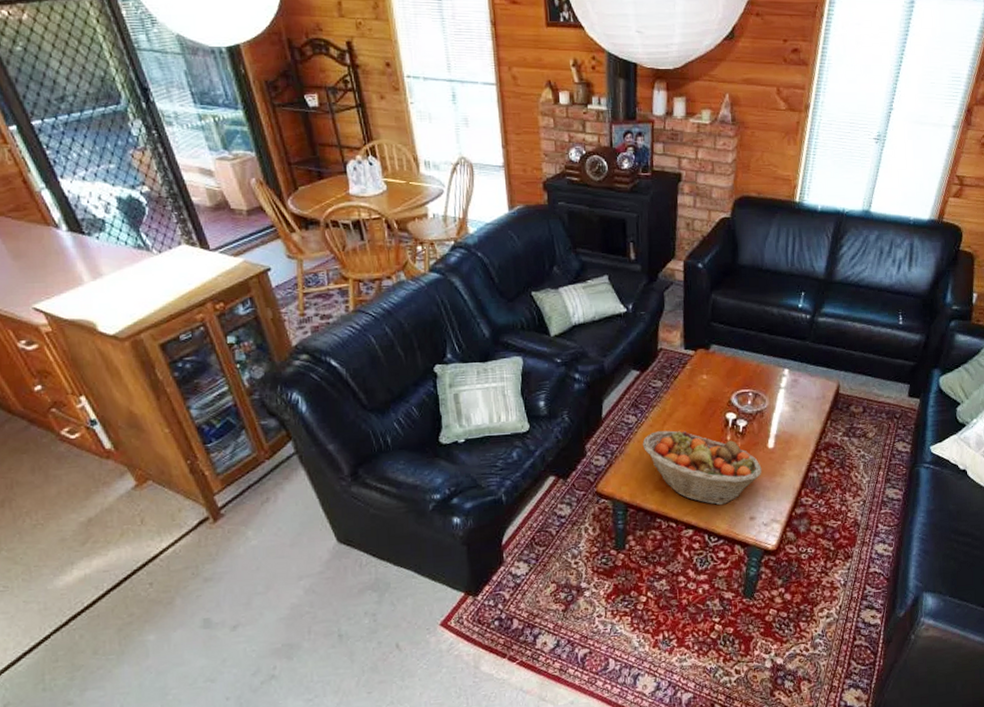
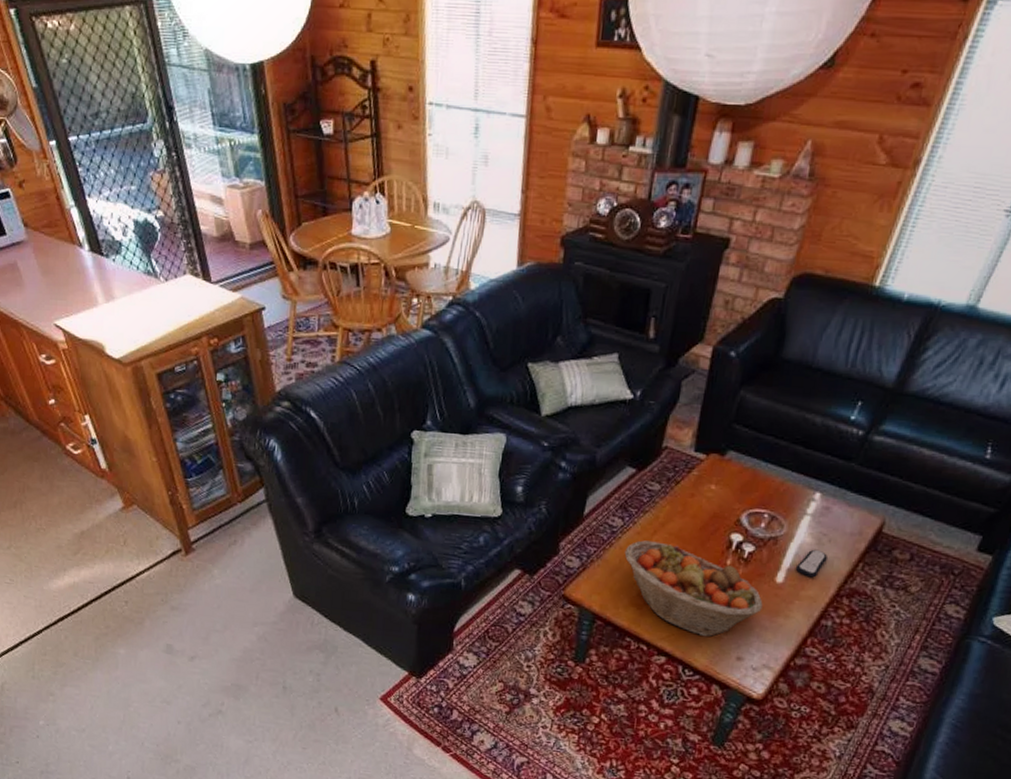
remote control: none [781,415,803,440] -> present [795,549,828,578]

